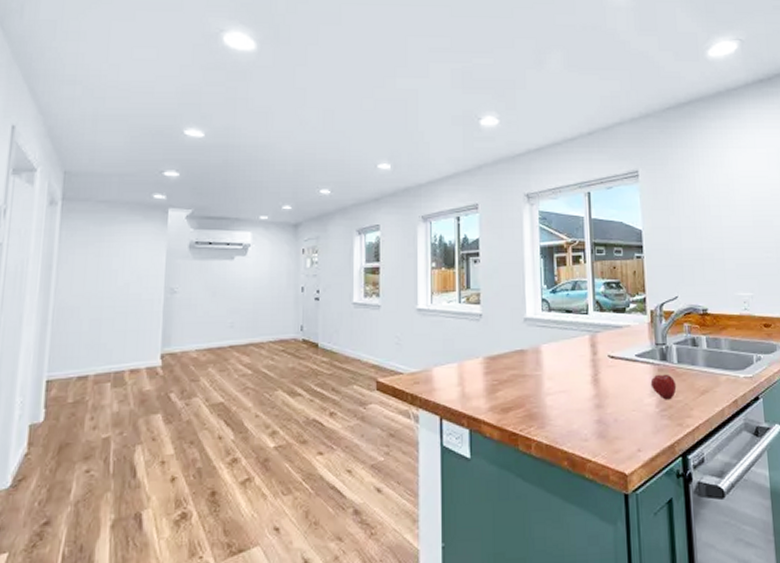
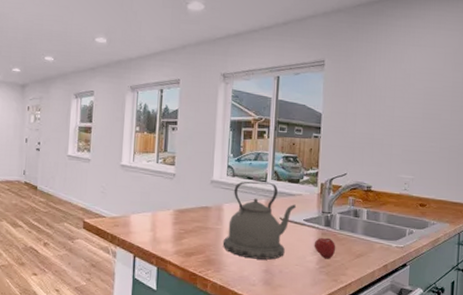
kettle: none [544,314,626,408] -> present [222,181,297,260]

